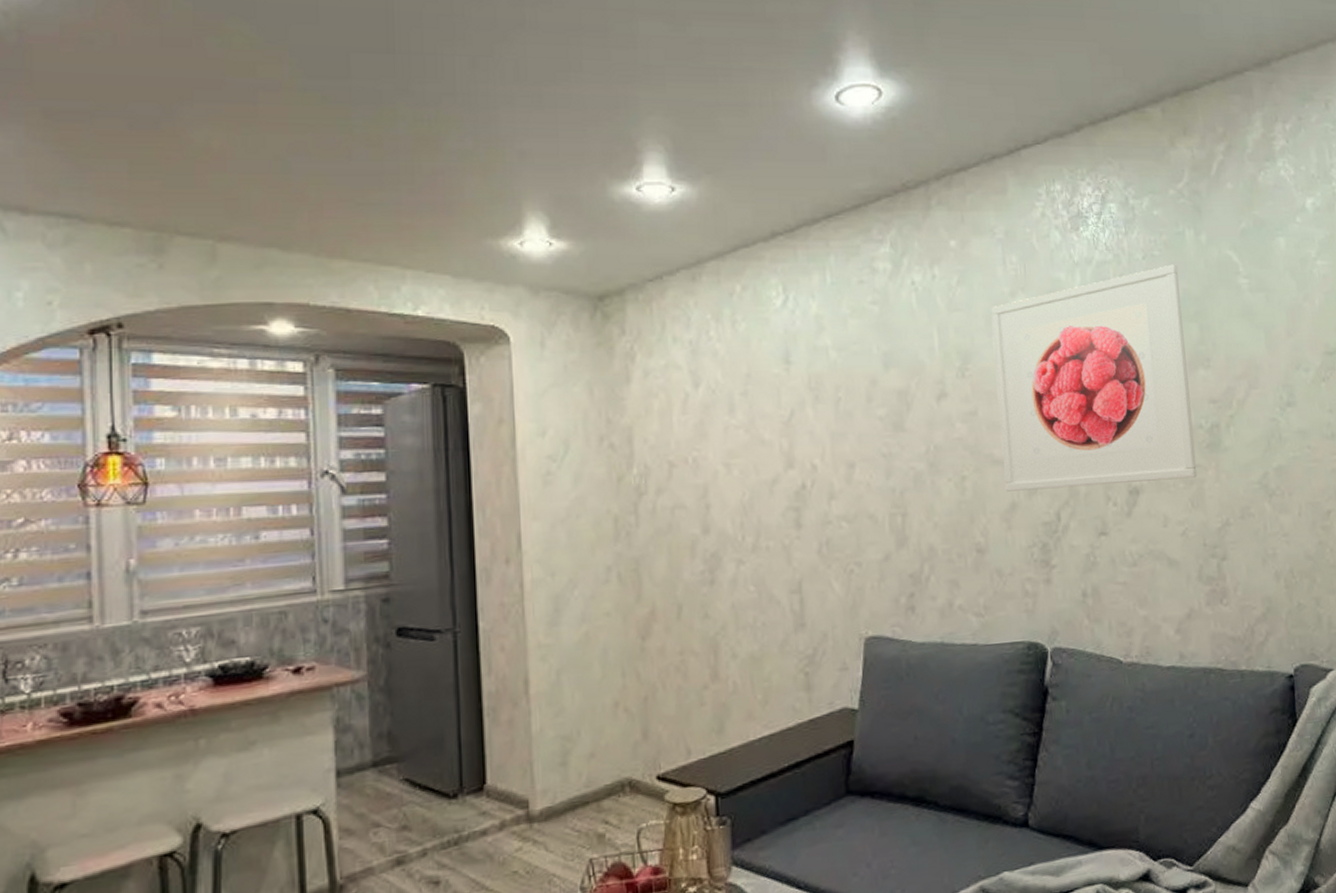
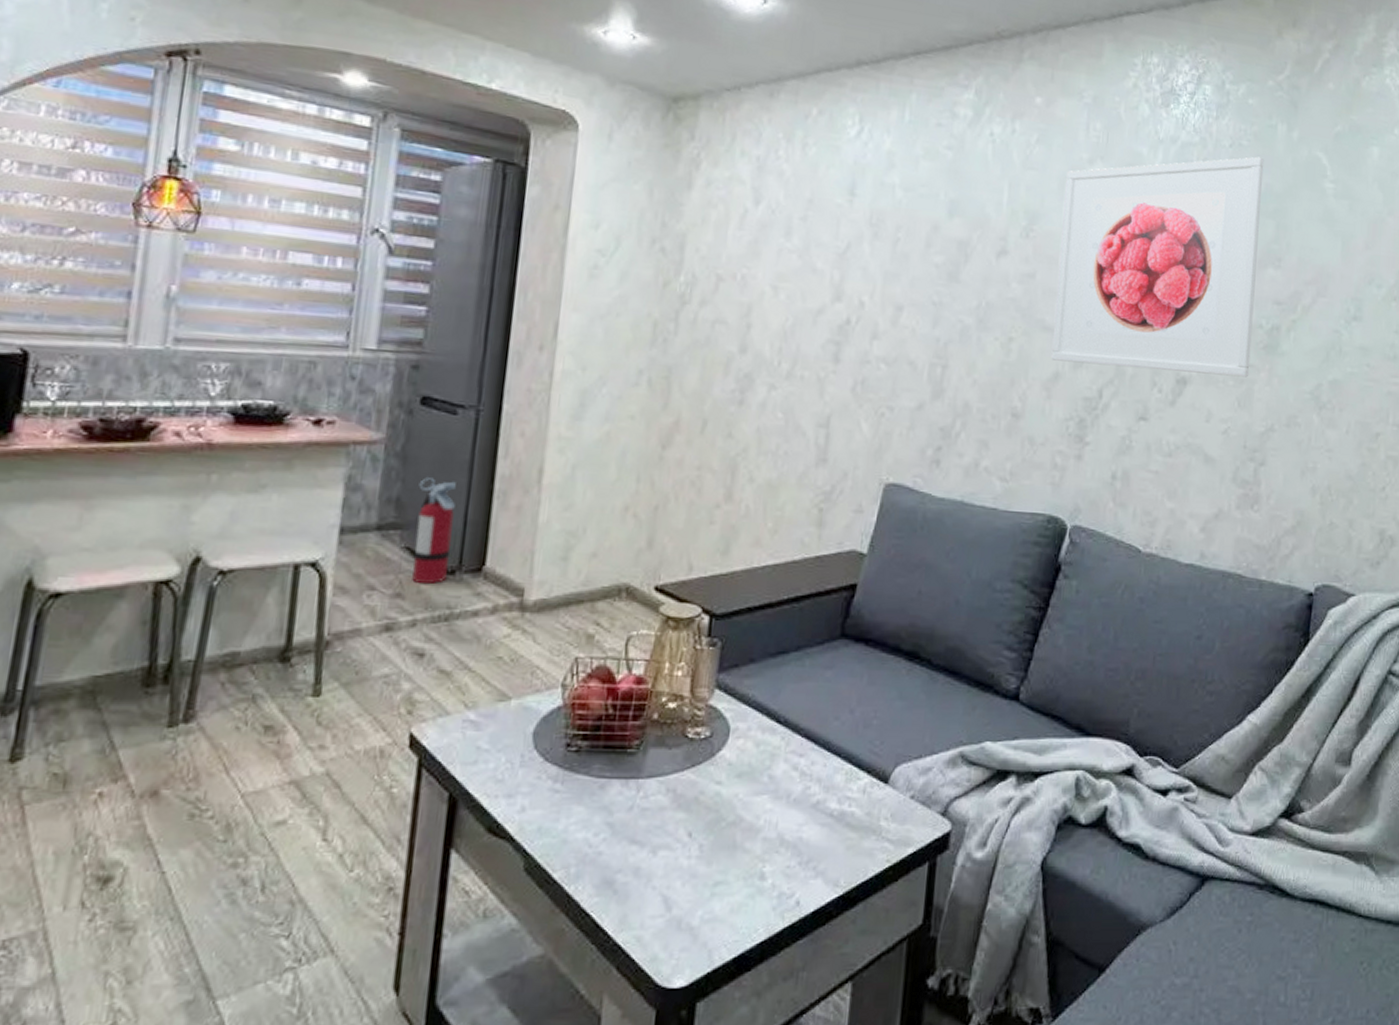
fire extinguisher: none [408,706,450,813] -> present [412,478,456,584]

